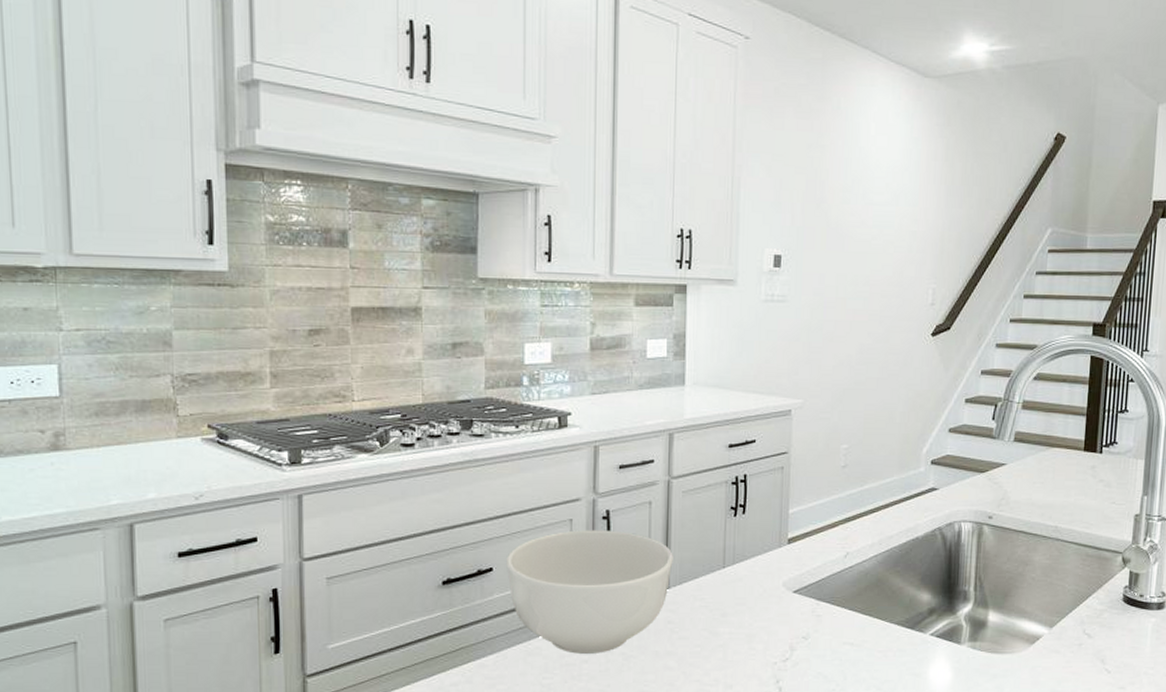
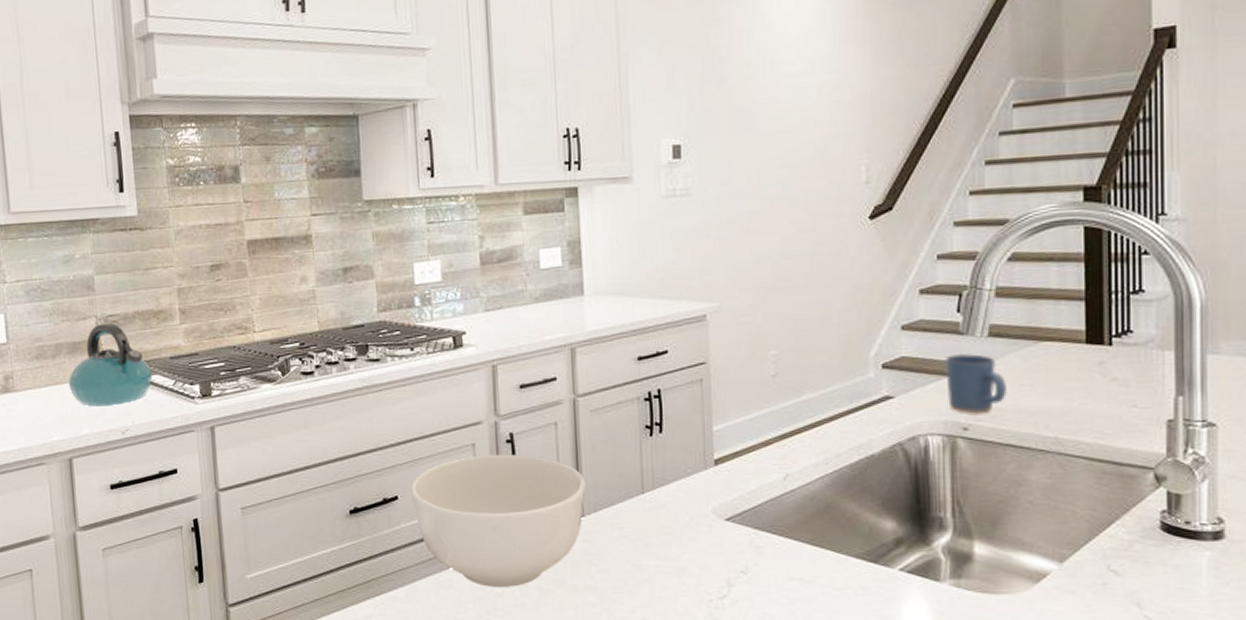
kettle: none [133,382,235,469] -> present [68,323,152,406]
mug: none [979,454,1024,504] -> present [945,353,1007,413]

